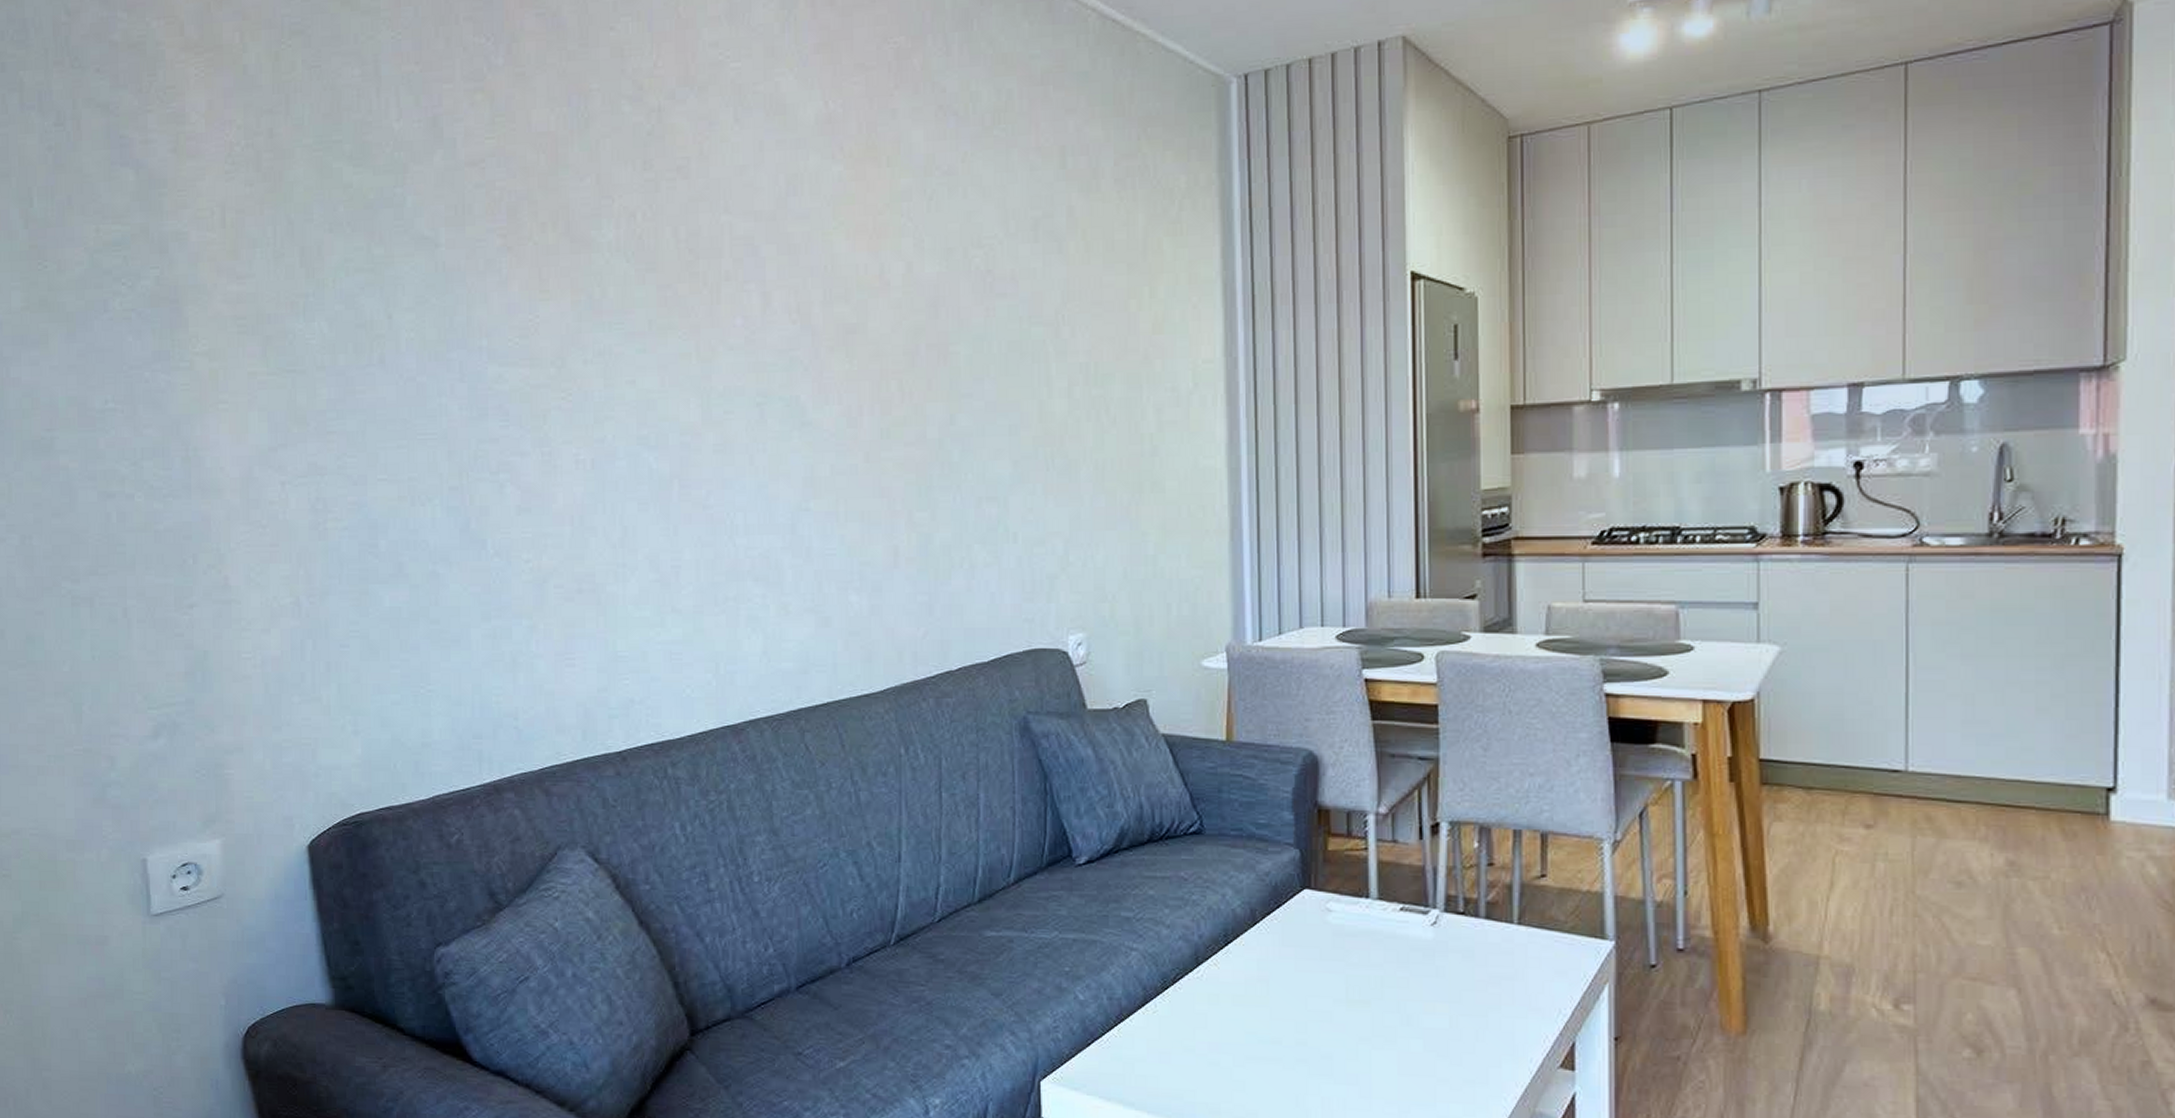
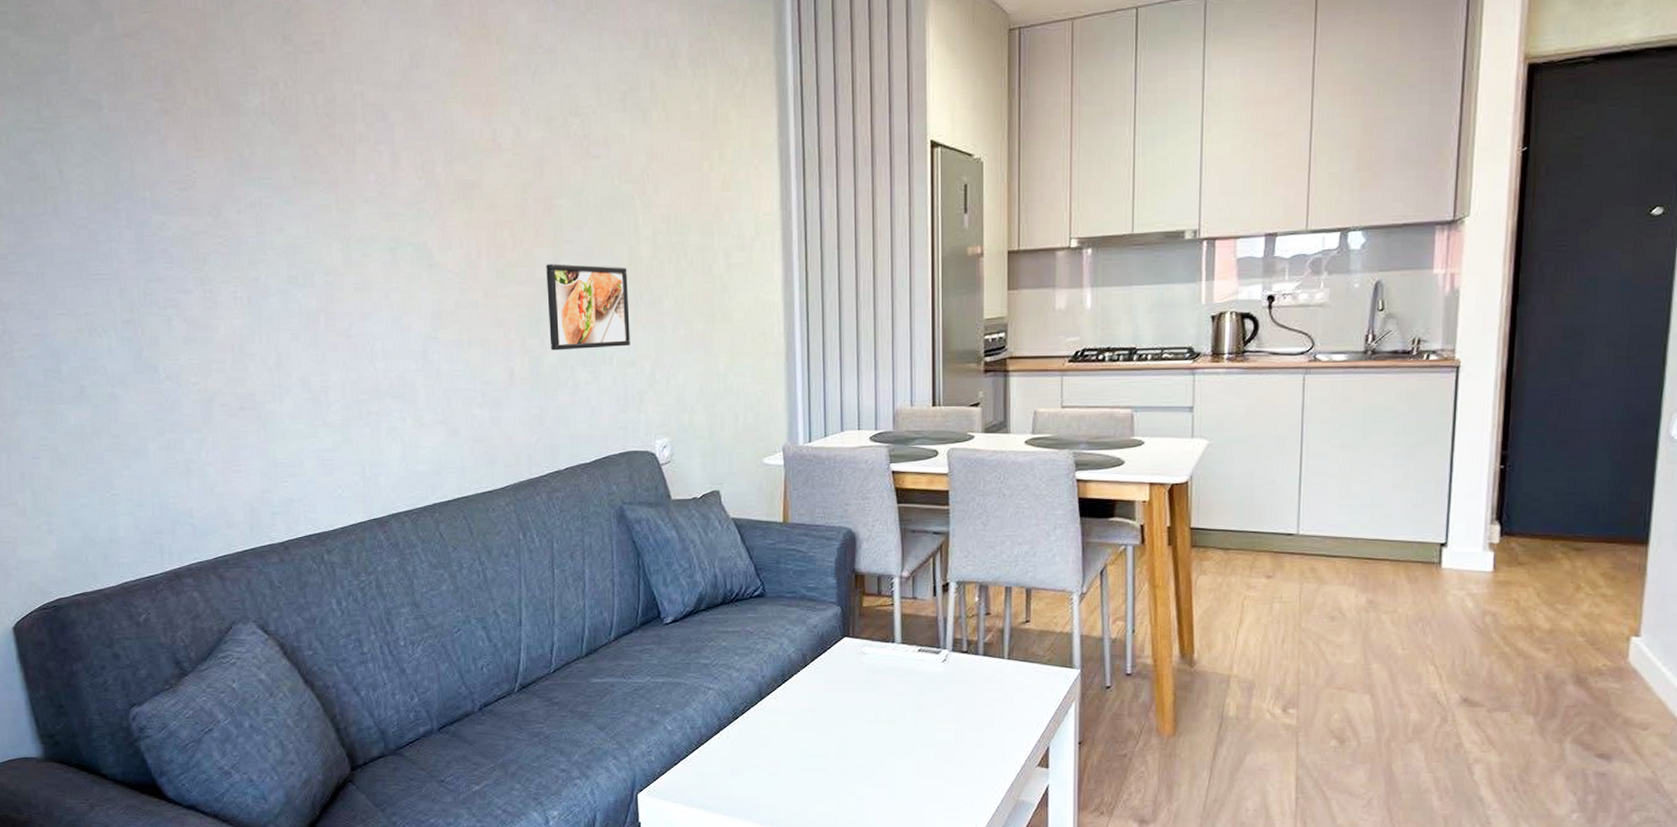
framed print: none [940,421,1039,525] -> present [546,263,630,351]

